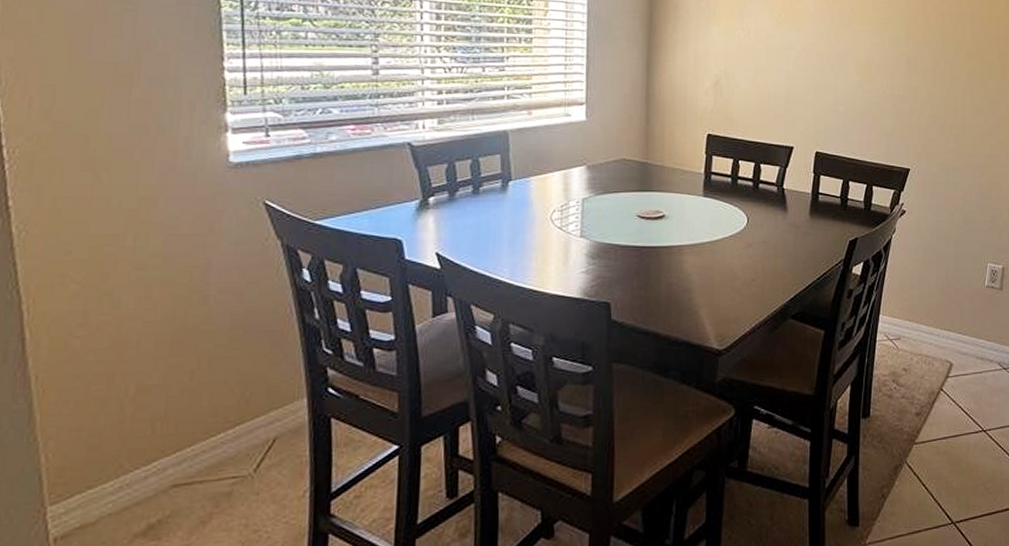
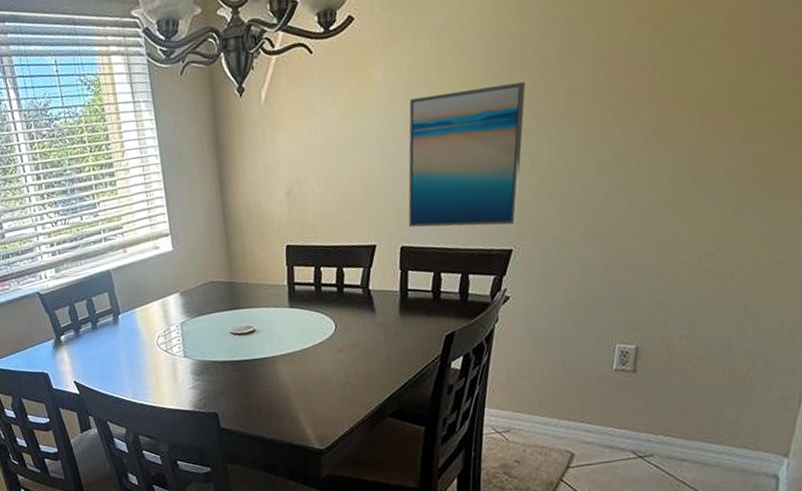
wall art: none [824,23,926,146] -> present [408,81,525,228]

